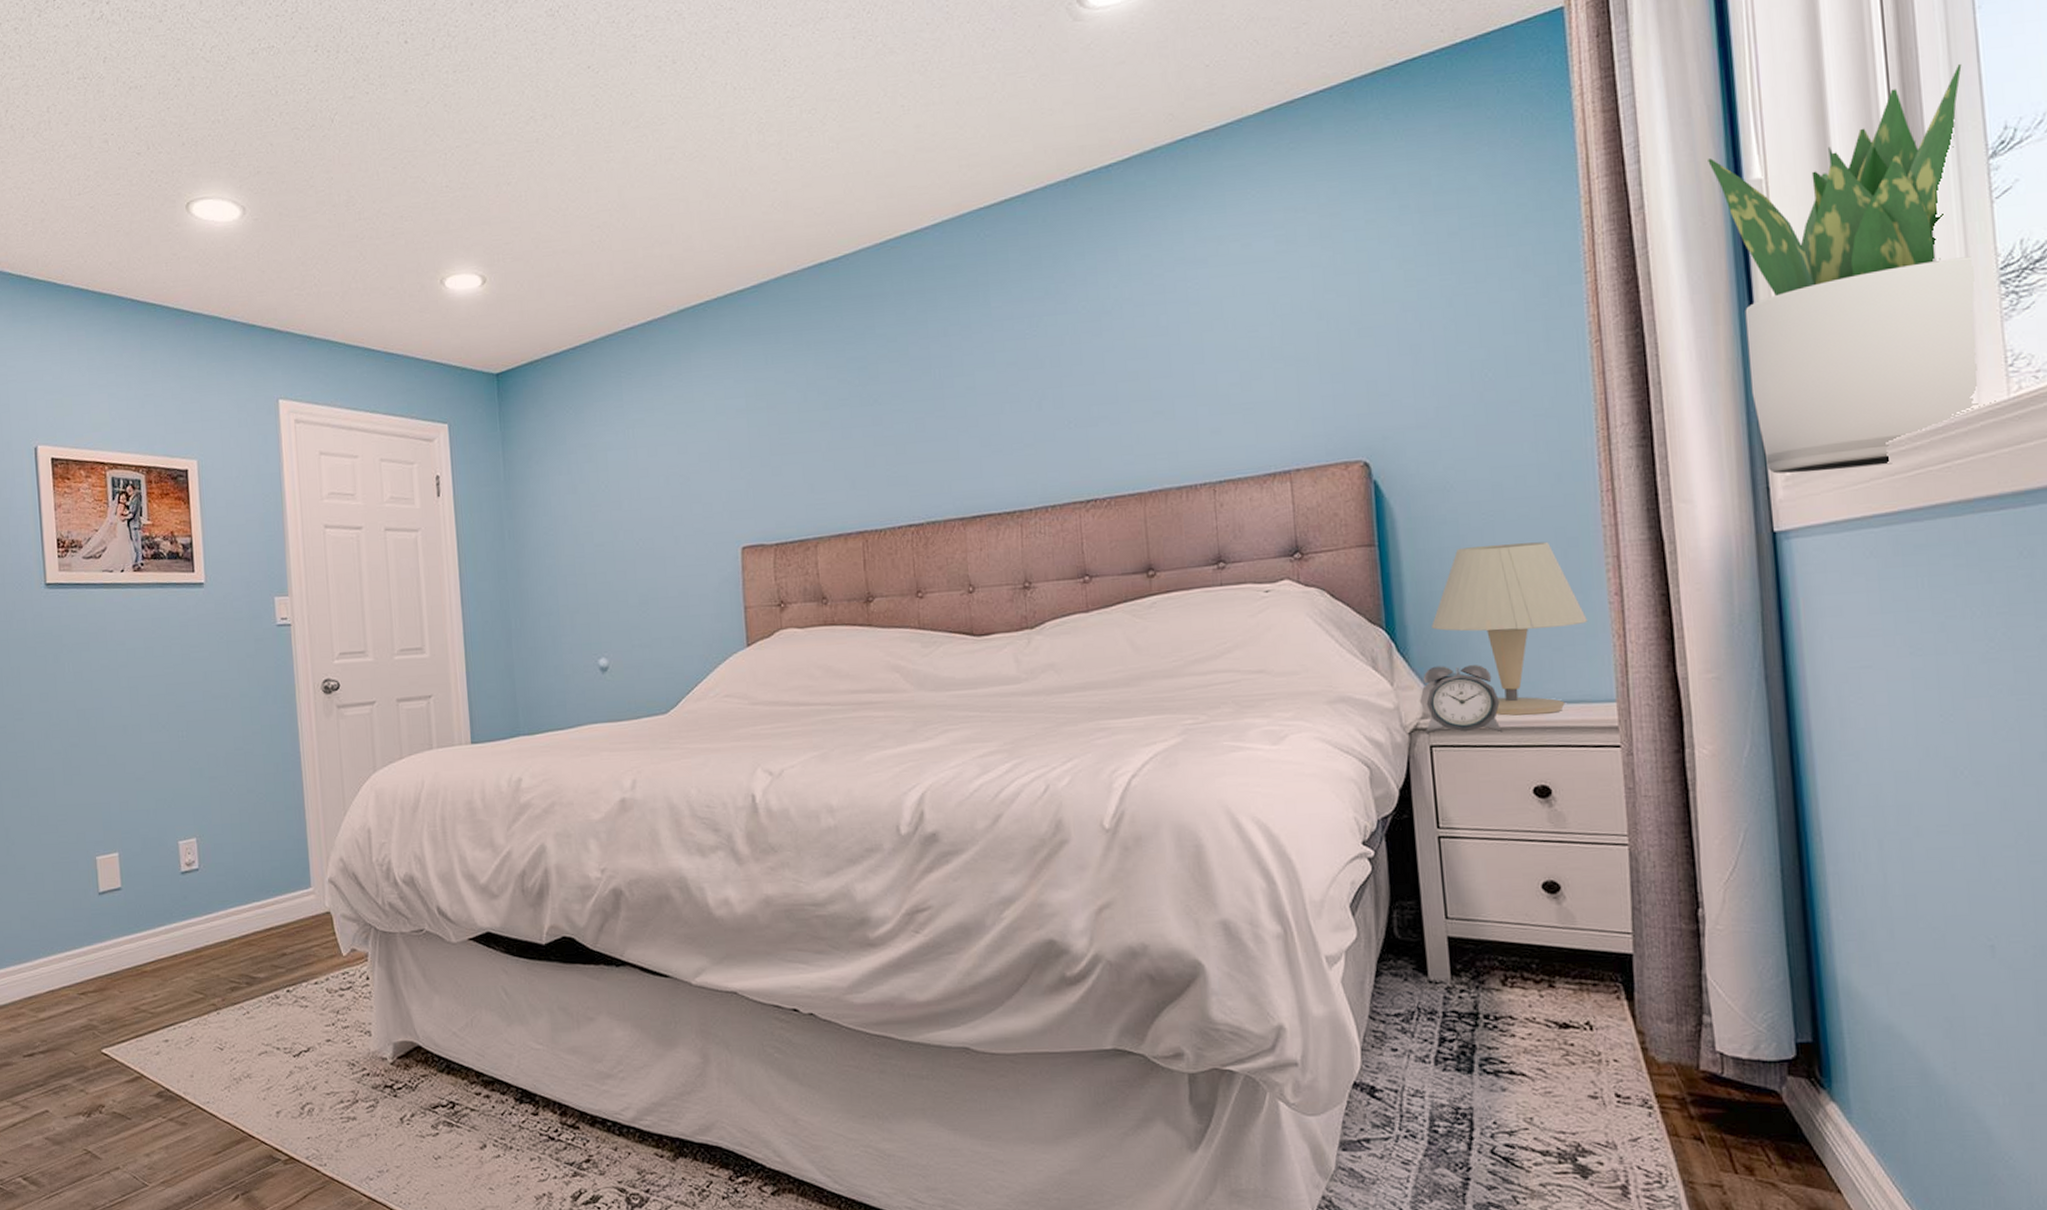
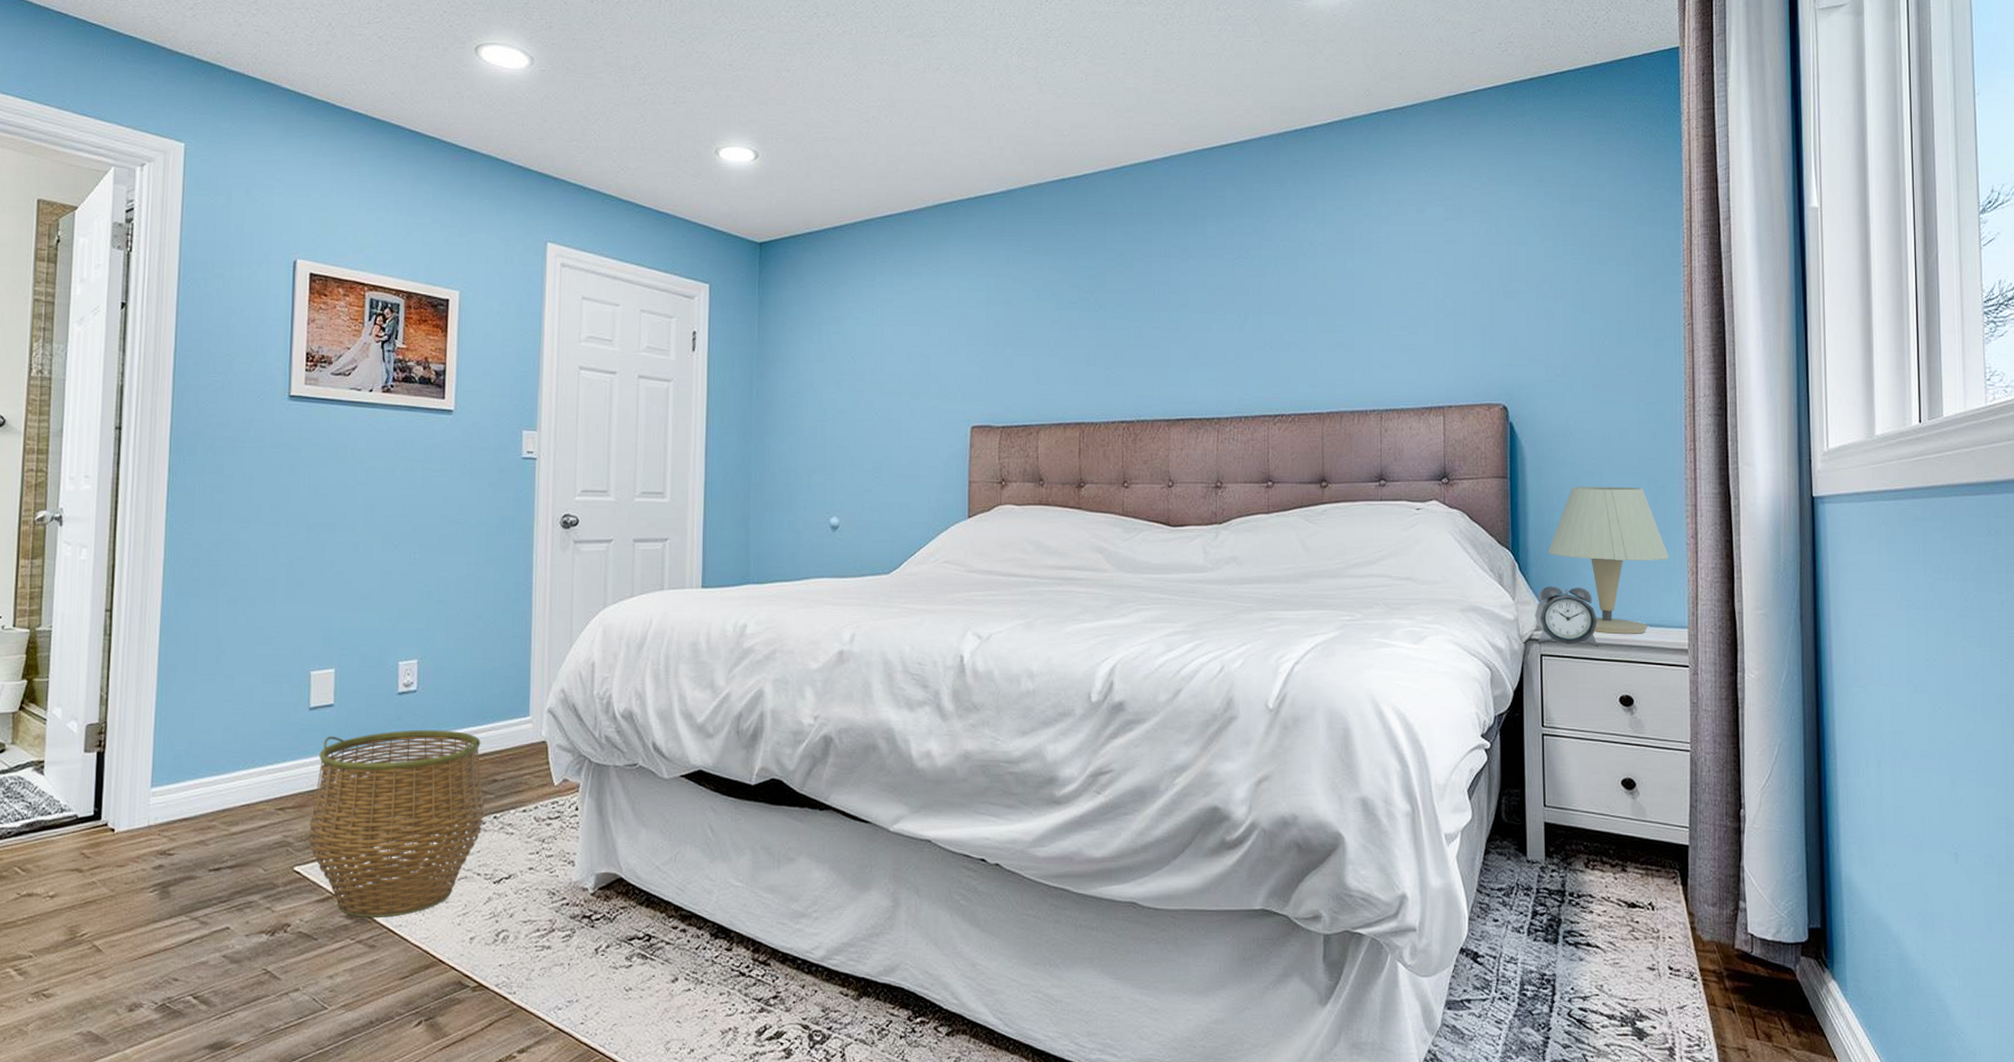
basket: none [111,906,278,1096] -> present [308,729,485,917]
planter: present [1708,63,1996,474] -> none [1779,136,1977,451]

